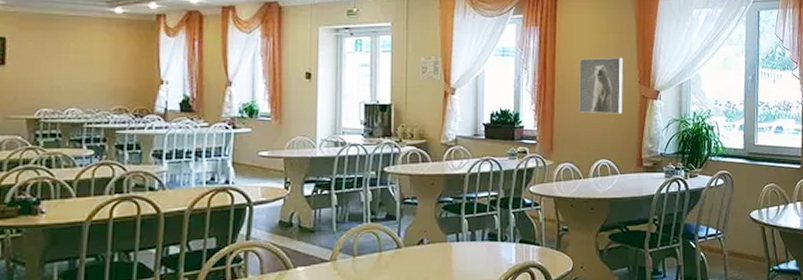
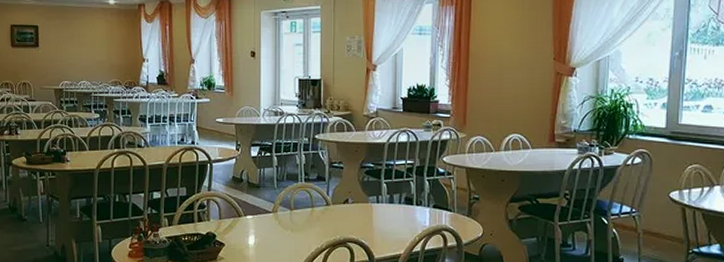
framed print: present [578,57,623,114] -> none [491,34,538,90]

